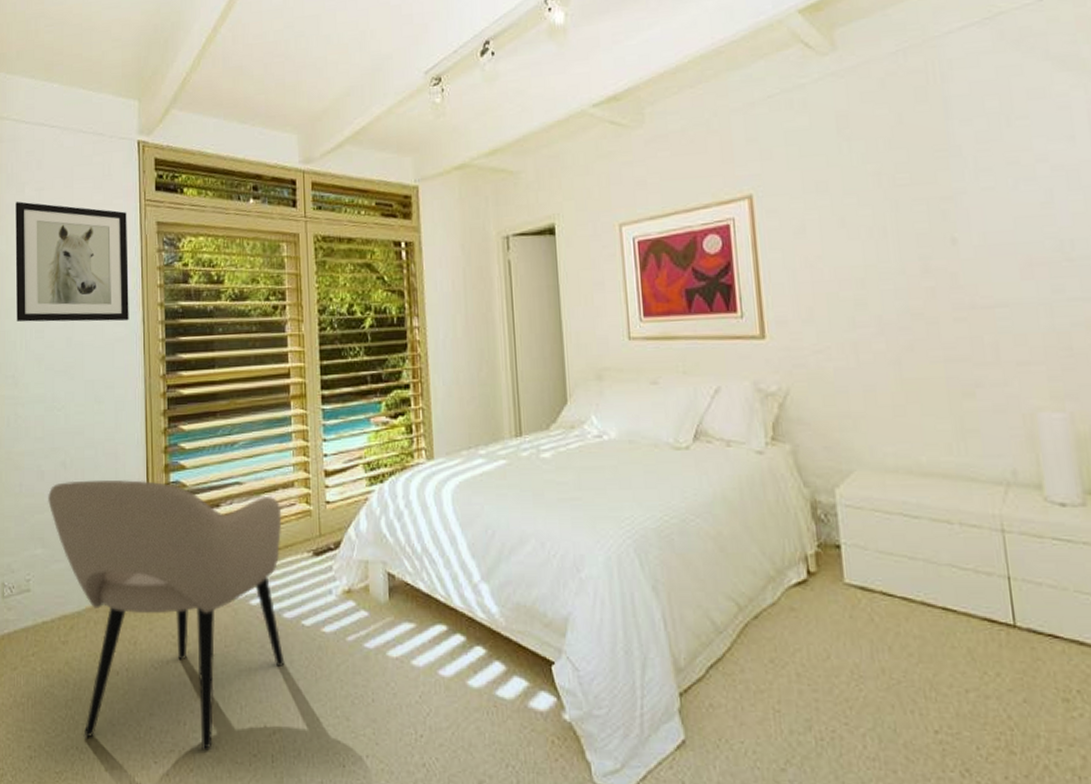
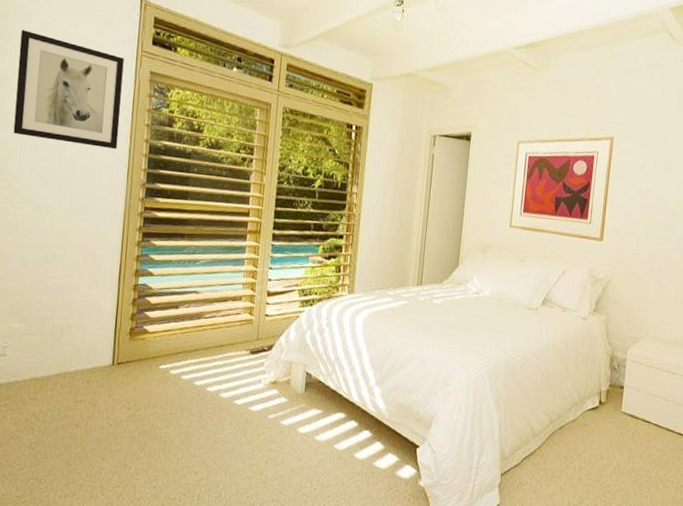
armchair: present [48,479,285,749] -> none [29,272,229,487]

